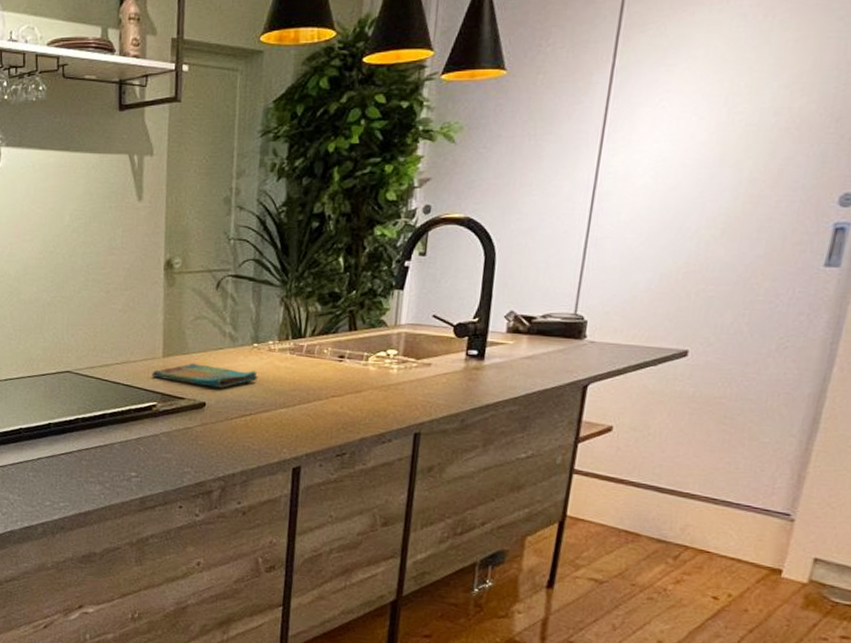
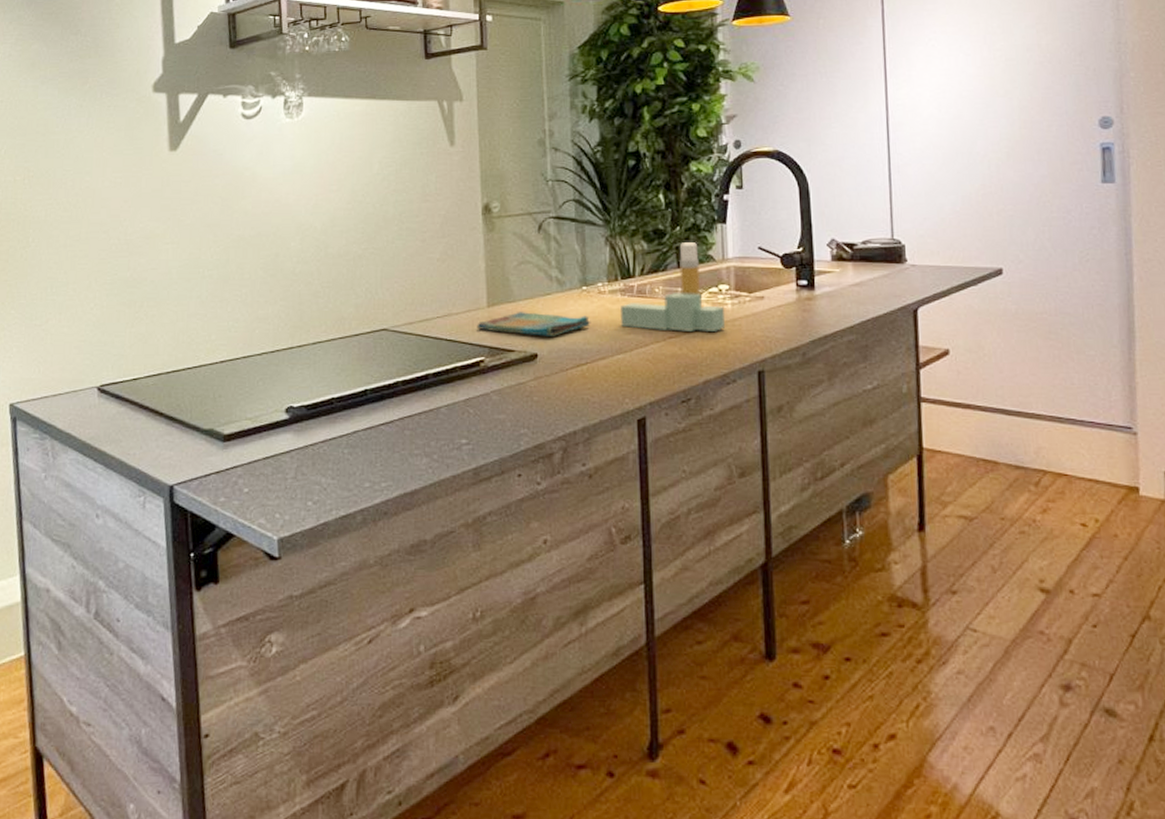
spray bottle: none [287,307,389,394] -> present [619,242,725,331]

